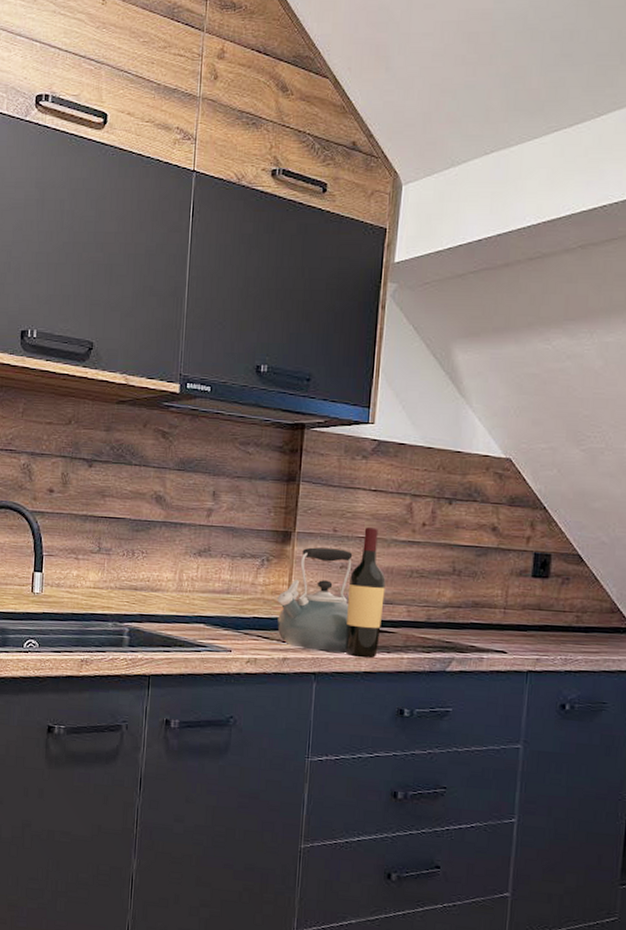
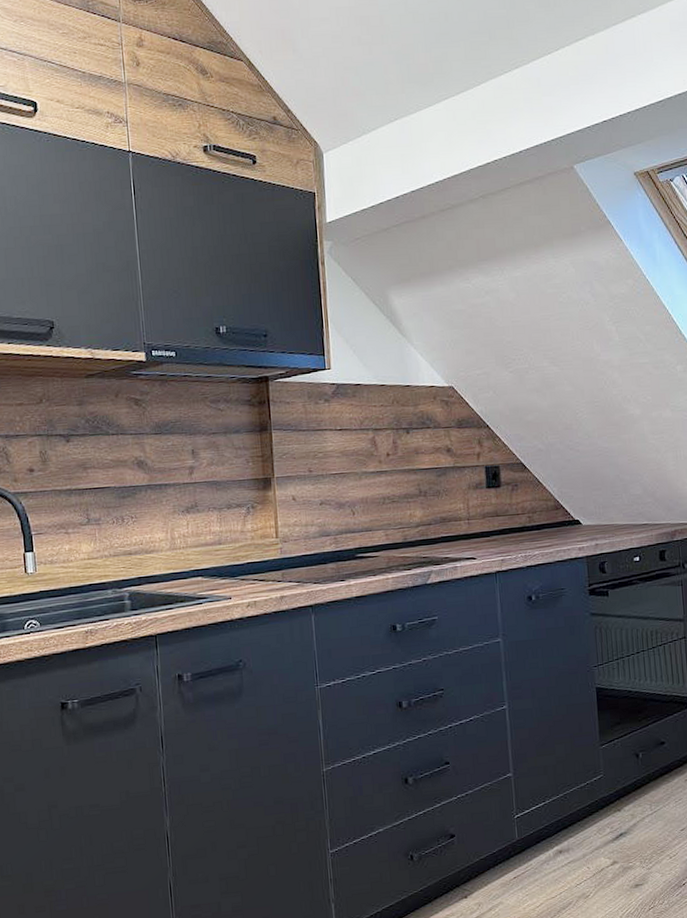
kettle: present [276,547,353,652] -> none [266,487,337,585]
wine bottle: present [345,527,386,659] -> none [330,463,365,585]

